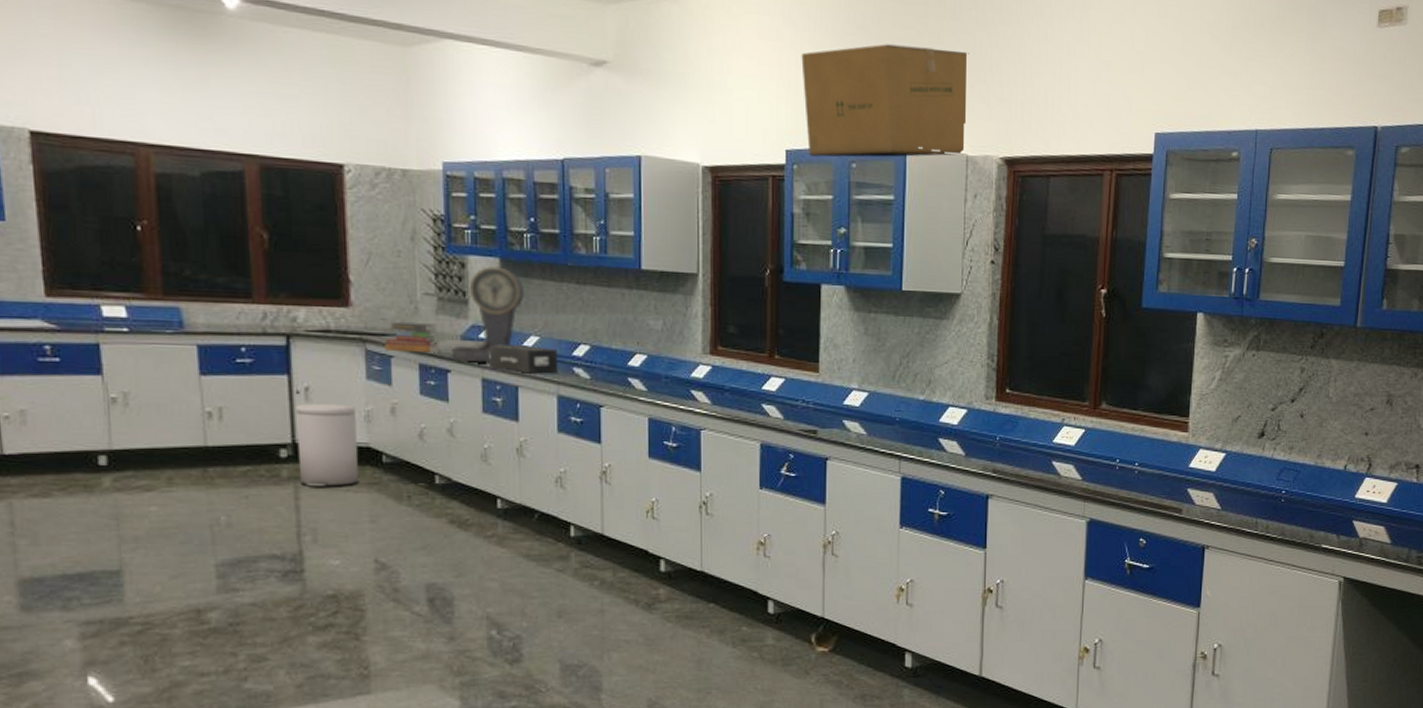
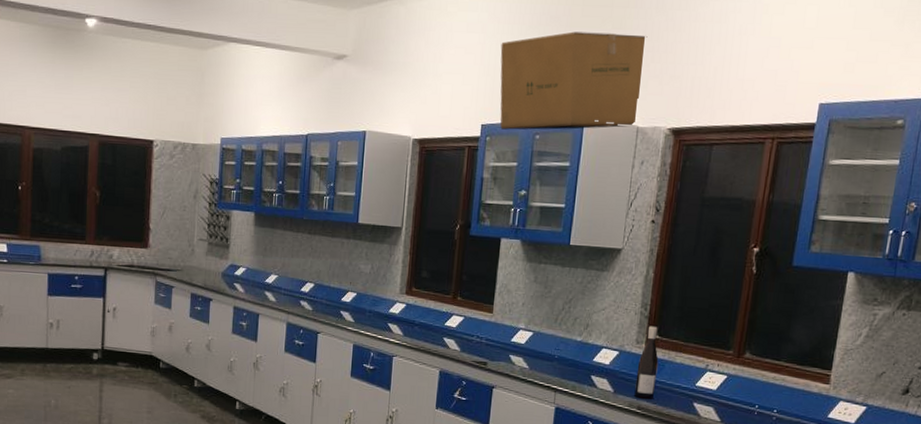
pedal bin: present [295,403,358,487] -> none [104,320,145,385]
books: present [385,322,439,353] -> none [169,261,206,286]
scale: present [435,266,524,364] -> none [203,219,270,295]
box: present [489,344,559,375] -> none [240,280,291,306]
bottle: none [988,379,1011,462] -> present [634,326,659,400]

